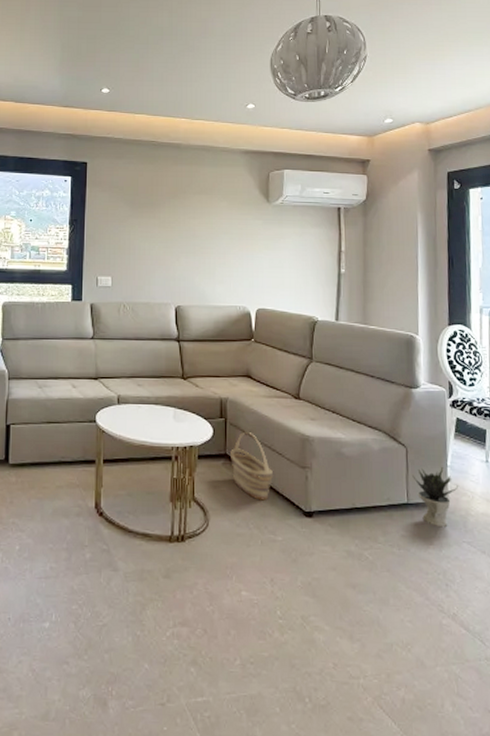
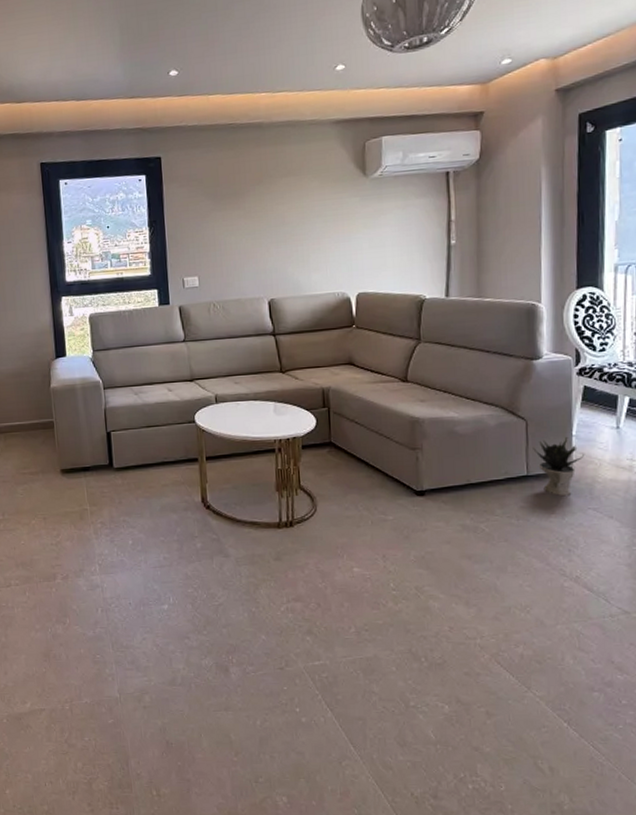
basket: present [230,432,274,501] -> none [335,419,383,484]

